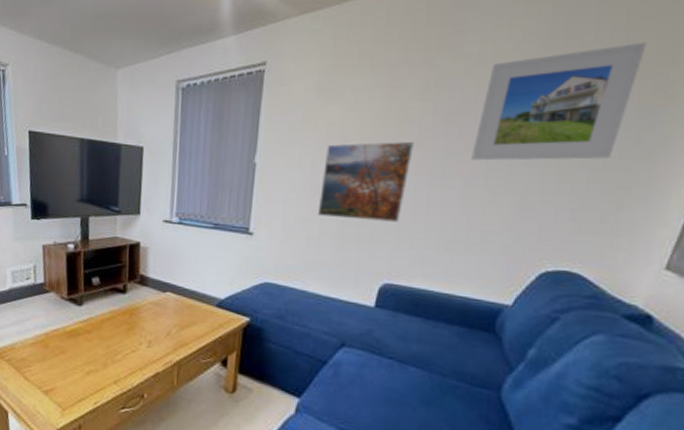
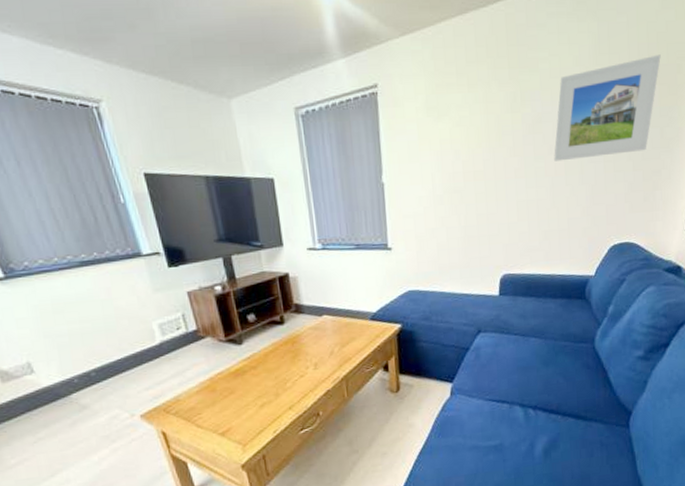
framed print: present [317,141,414,222] -> none [442,149,511,224]

